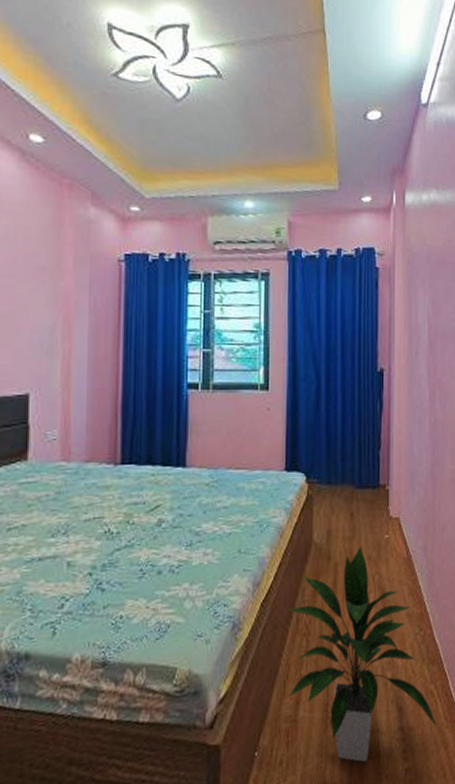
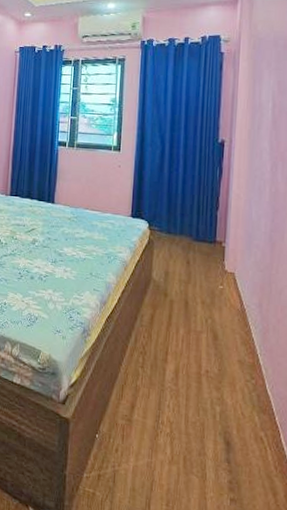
indoor plant: present [286,545,437,763] -> none [125,290,266,478]

